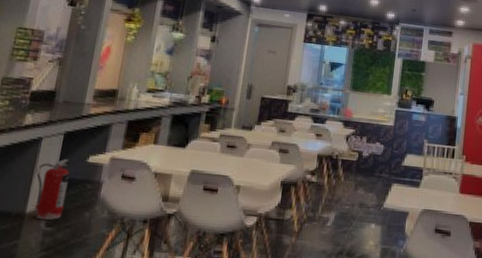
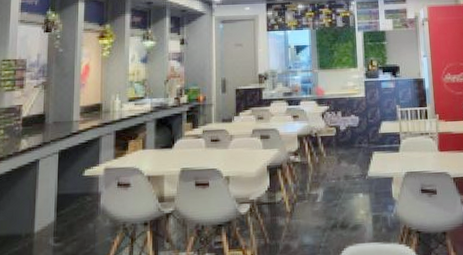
fire extinguisher: present [34,158,70,221] -> none [38,175,69,237]

